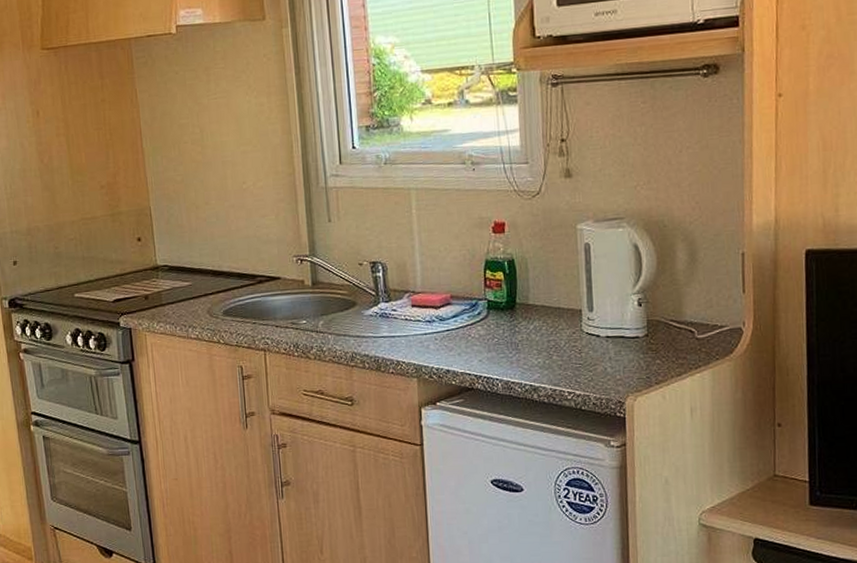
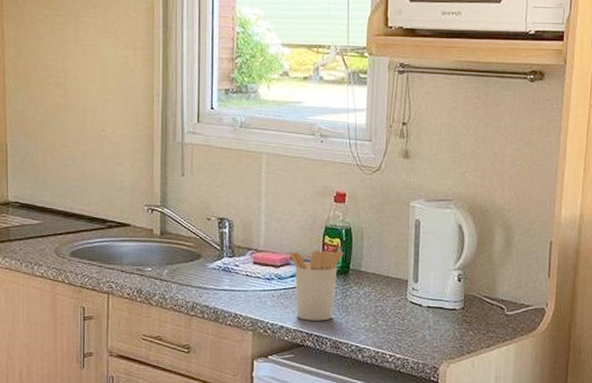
utensil holder: none [449,274,508,362] -> present [289,241,344,321]

